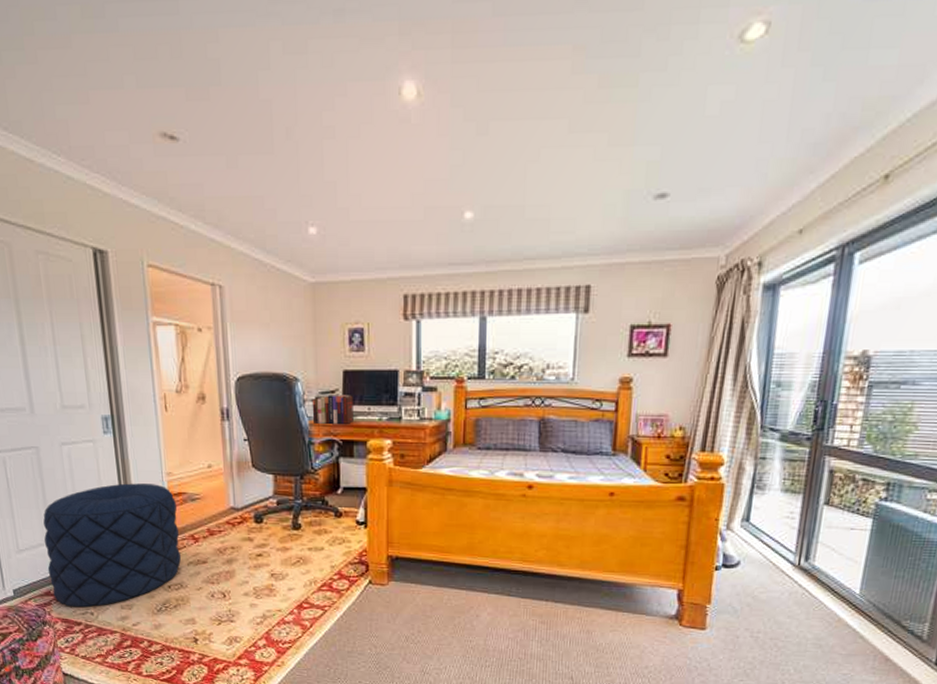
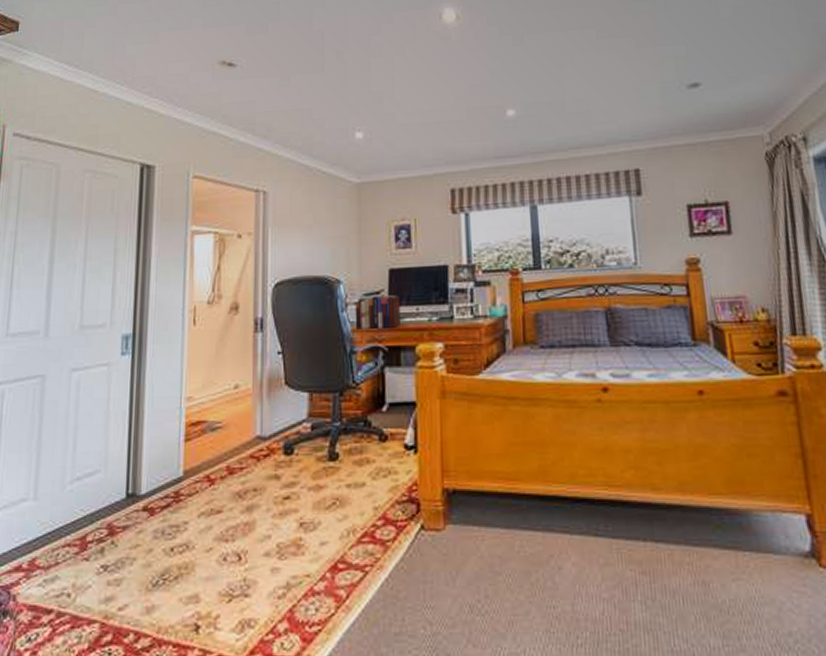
pouf: present [43,483,182,608] -> none [24,412,194,587]

